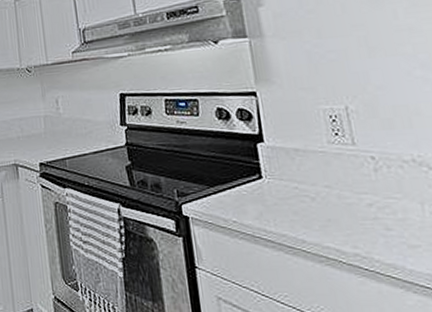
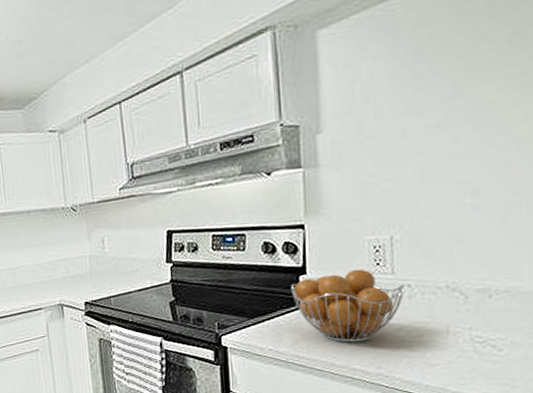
fruit basket: none [248,138,369,217] -> present [290,269,405,343]

